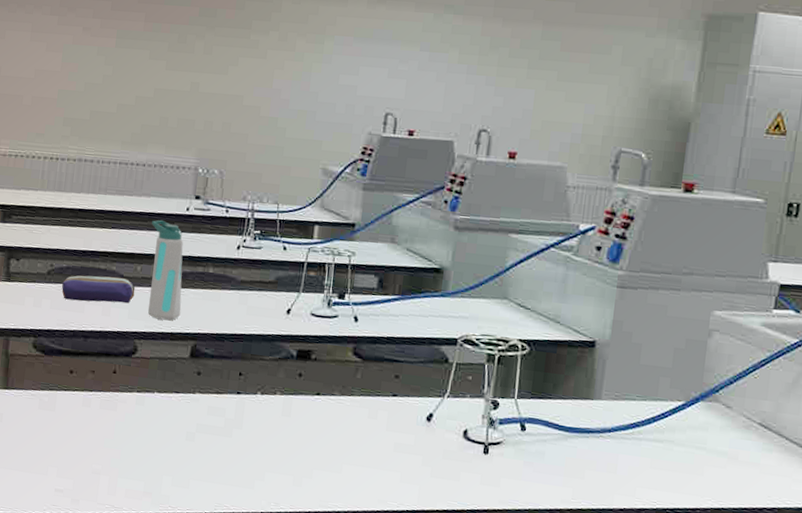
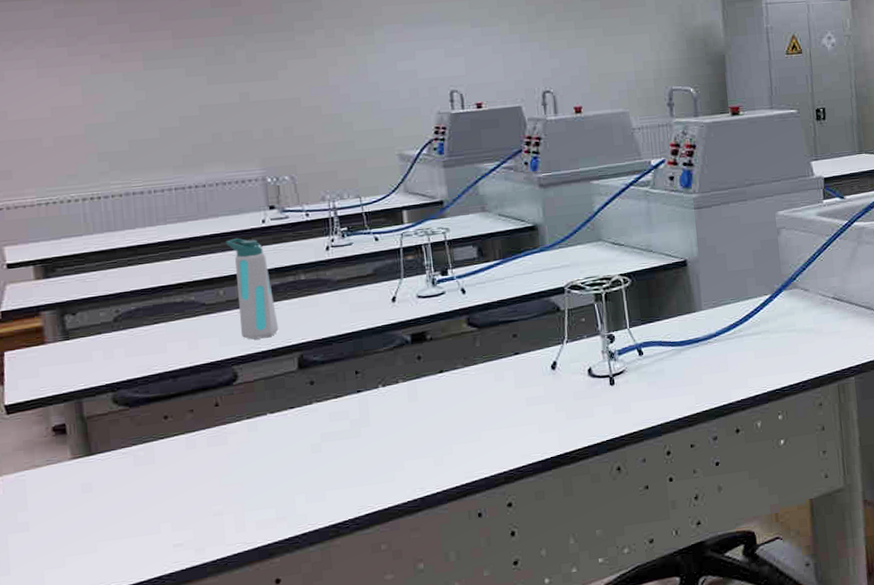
pencil case: present [61,275,135,304] -> none [134,306,223,344]

